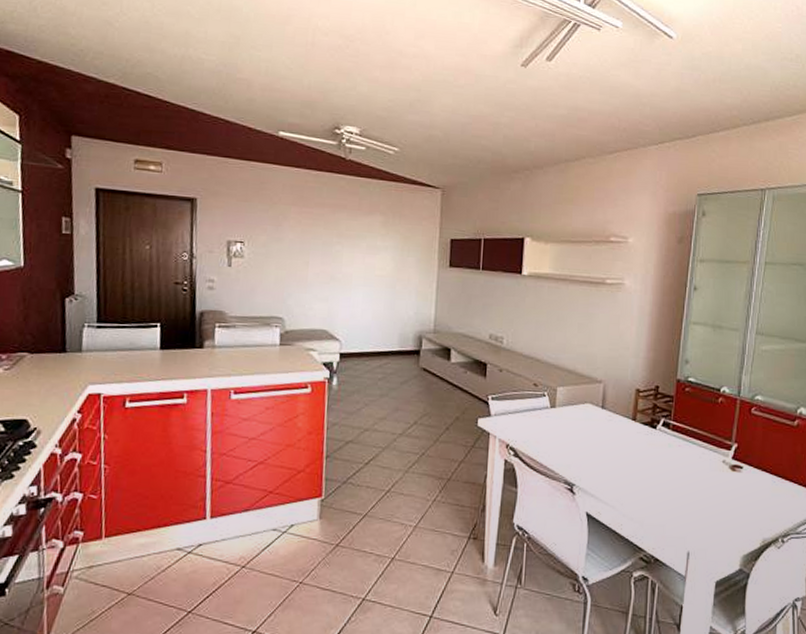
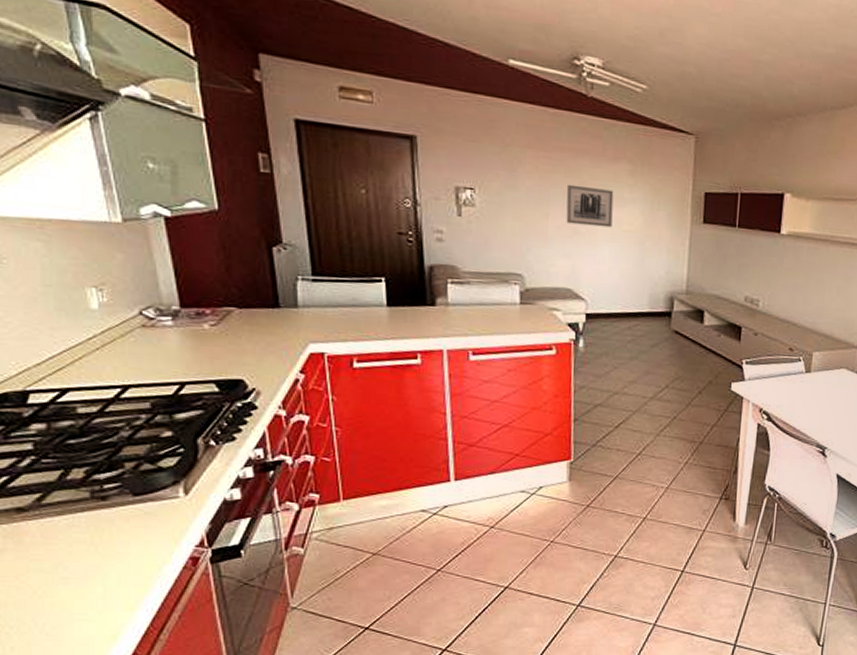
wall art: none [324,235,368,273] -> present [566,184,614,228]

